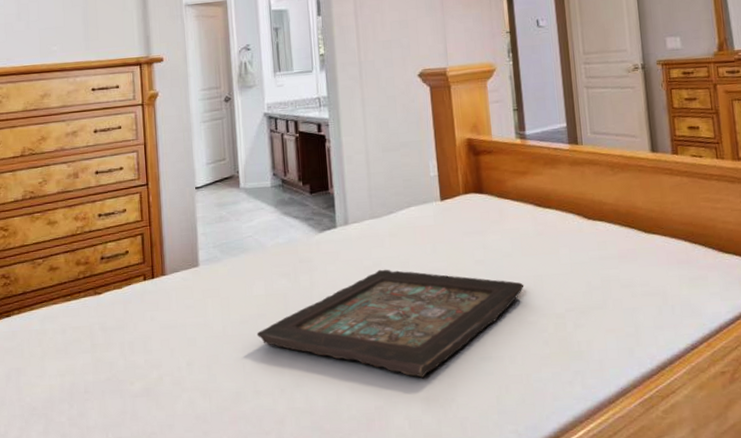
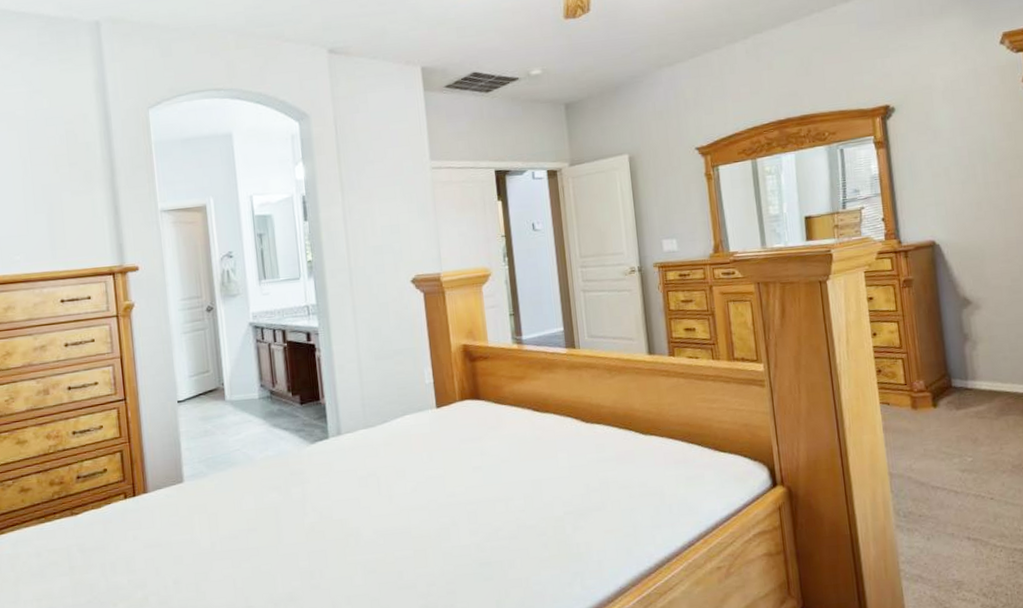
decorative tray: present [256,269,524,378] -> none [247,478,523,586]

